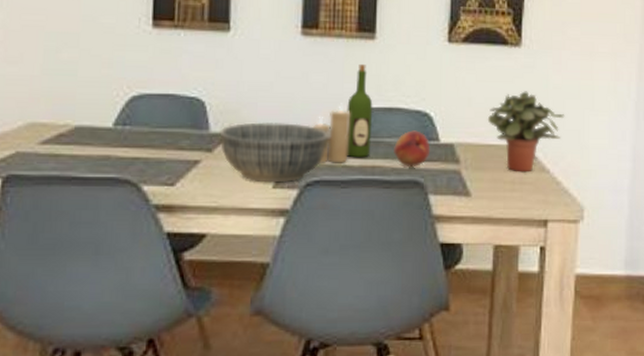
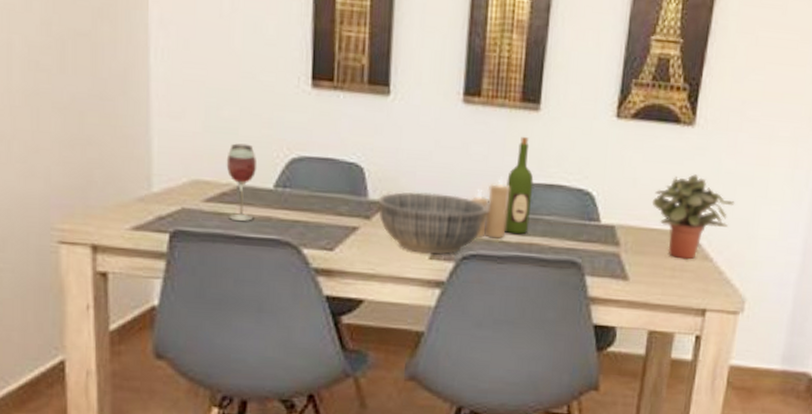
wineglass: none [64,84,97,161] -> present [226,143,258,221]
fruit: present [394,130,431,168] -> none [552,209,591,248]

